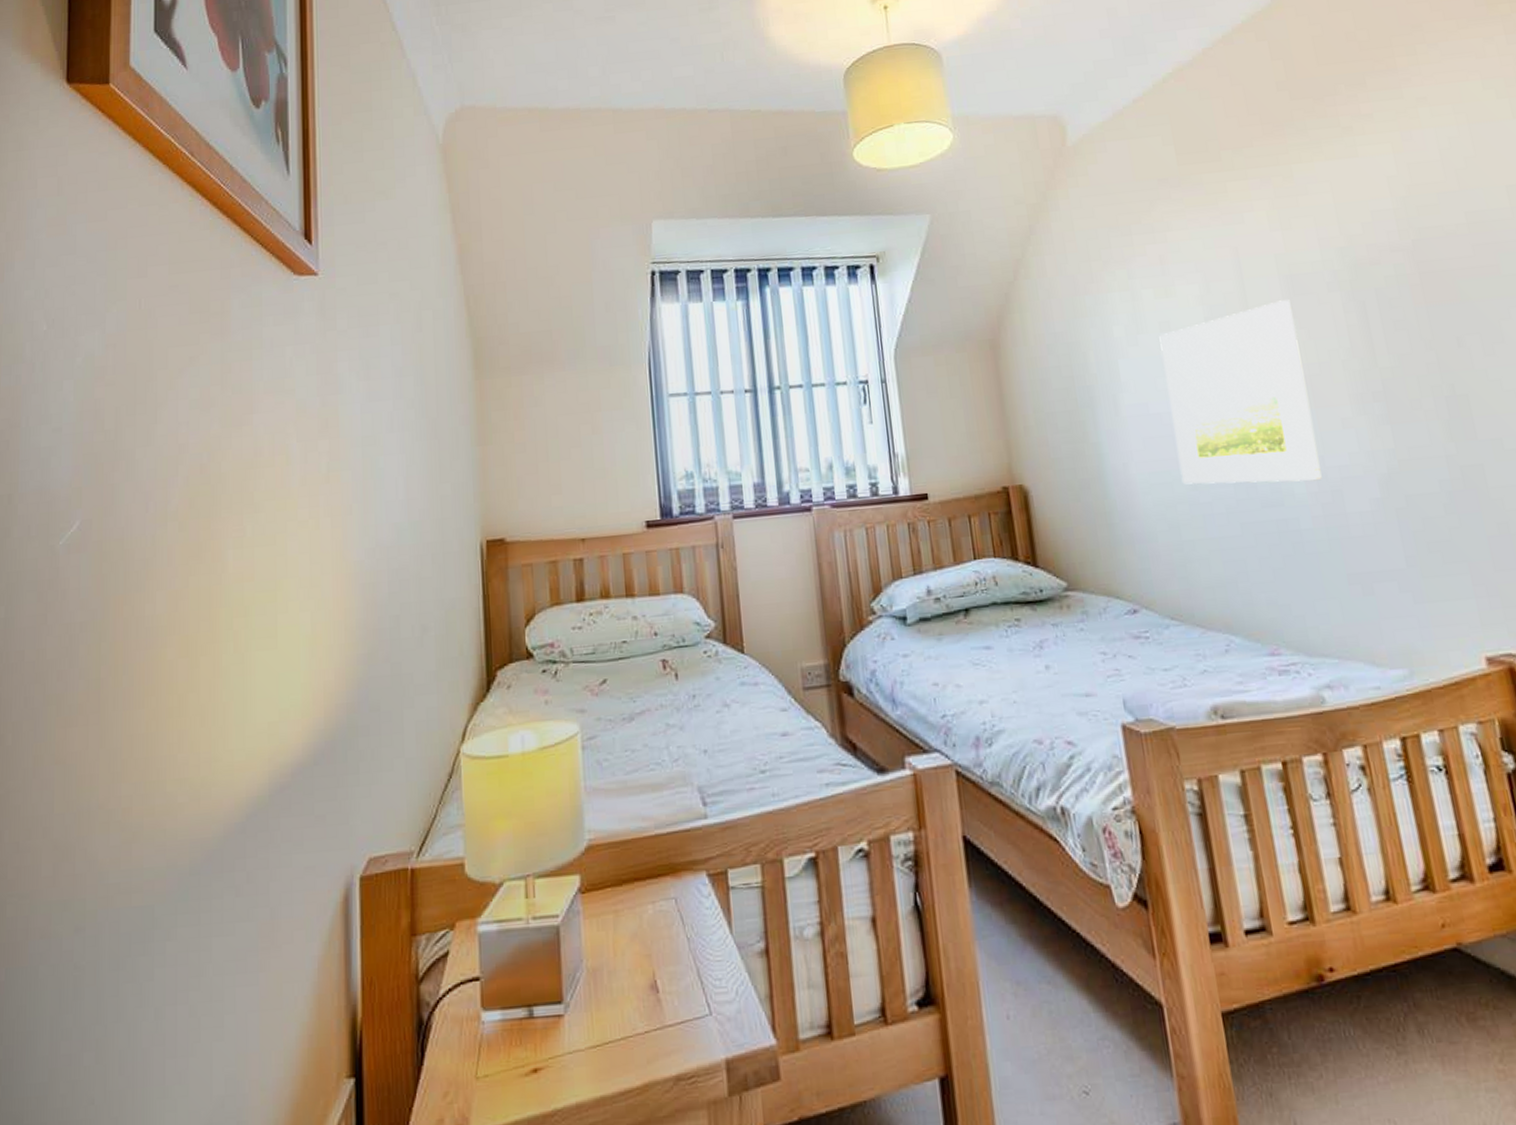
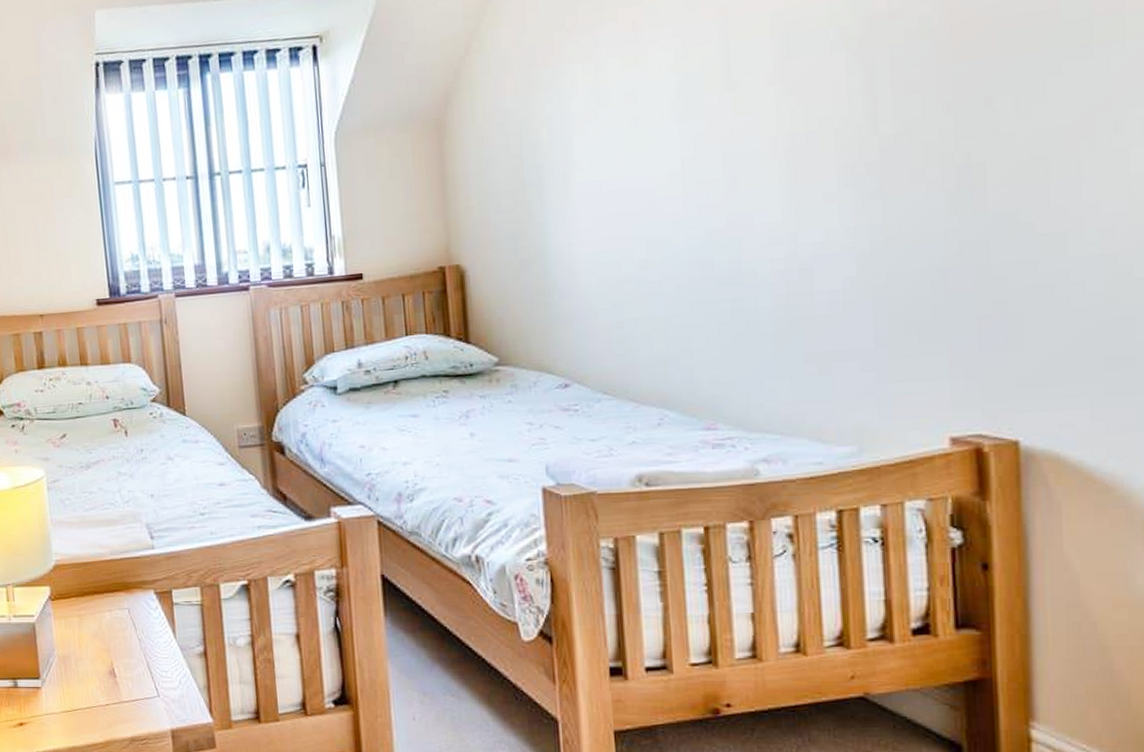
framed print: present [1159,300,1322,485] -> none [622,63,791,264]

